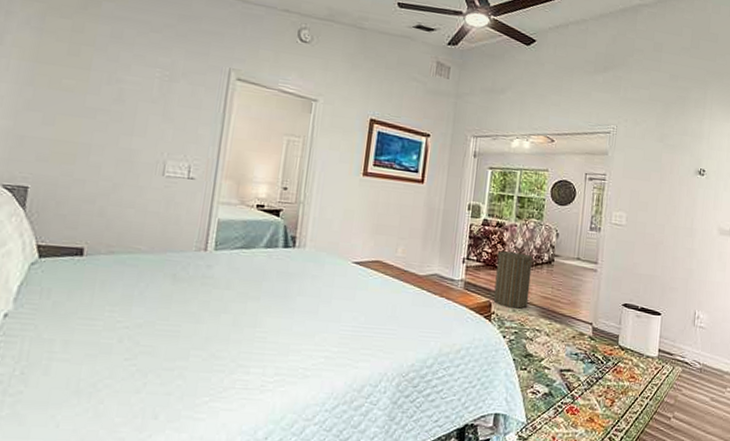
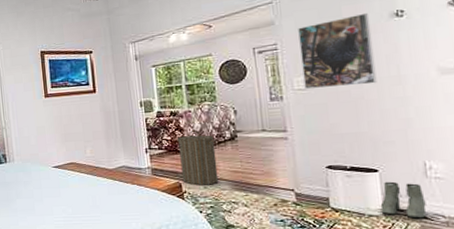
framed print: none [620,163,681,232] -> present [298,12,377,89]
boots: none [656,325,690,364] -> present [380,181,426,219]

